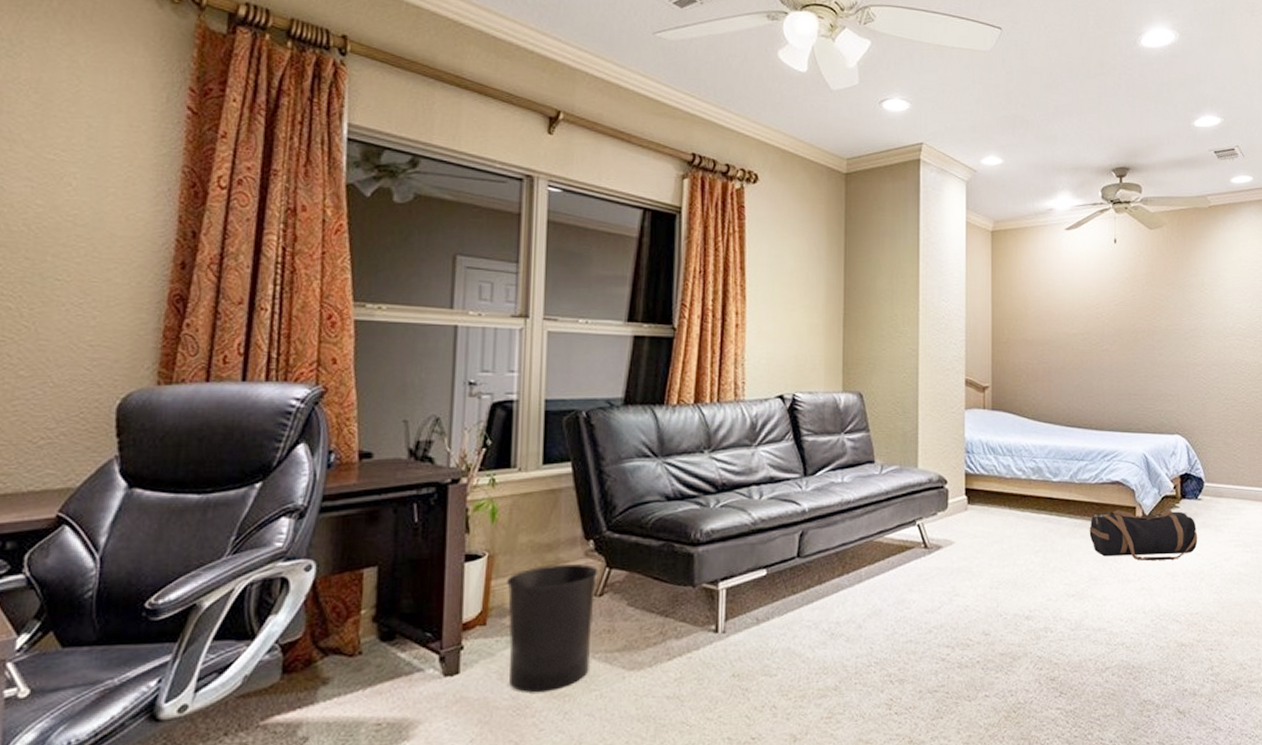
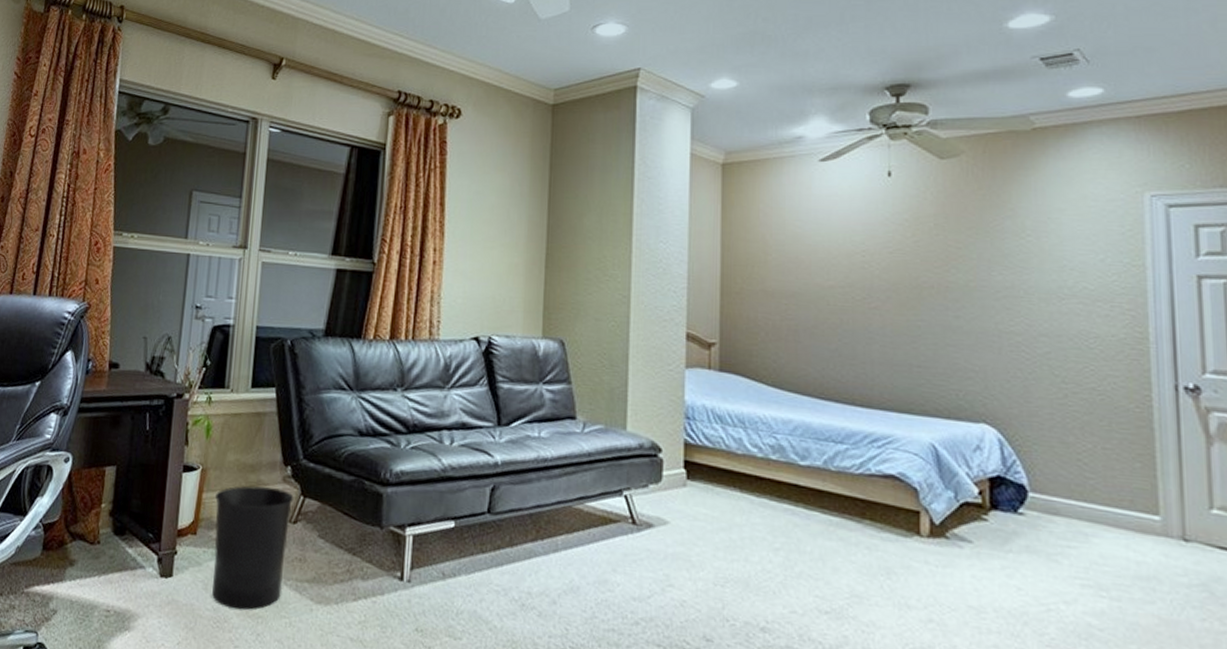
duffel bag: present [1089,508,1198,561] -> none [850,512,1019,590]

